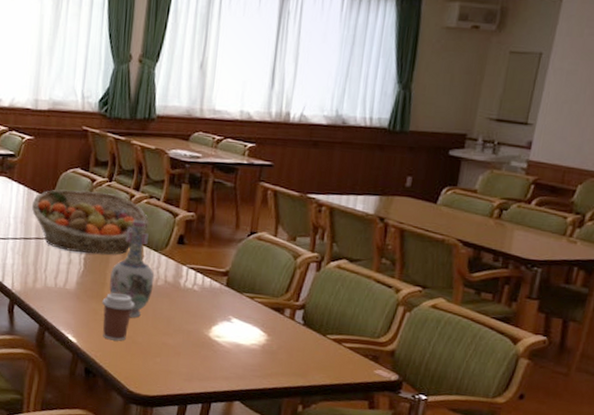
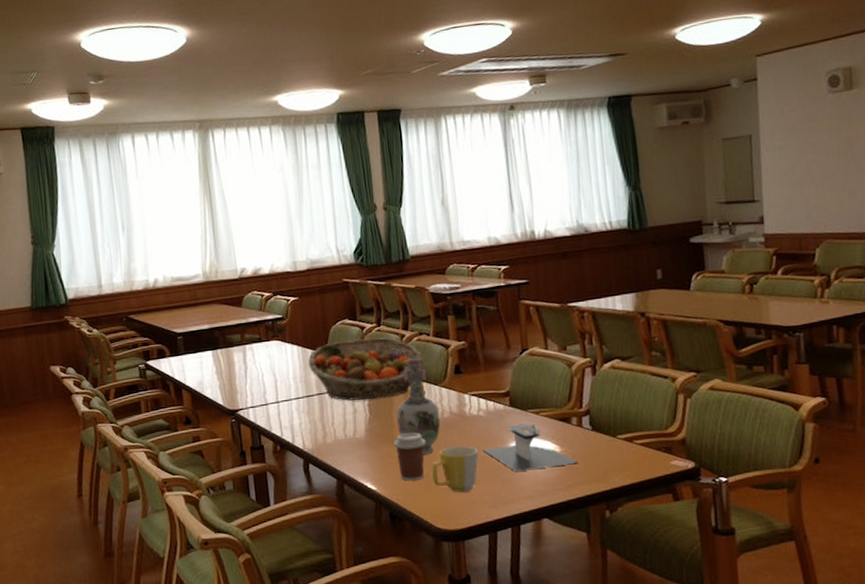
mug: none [134,314,185,361] -> present [431,446,479,492]
architectural model: none [190,305,282,355] -> present [483,423,578,472]

